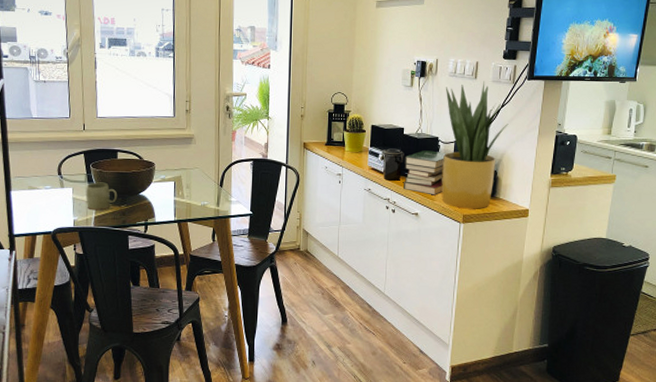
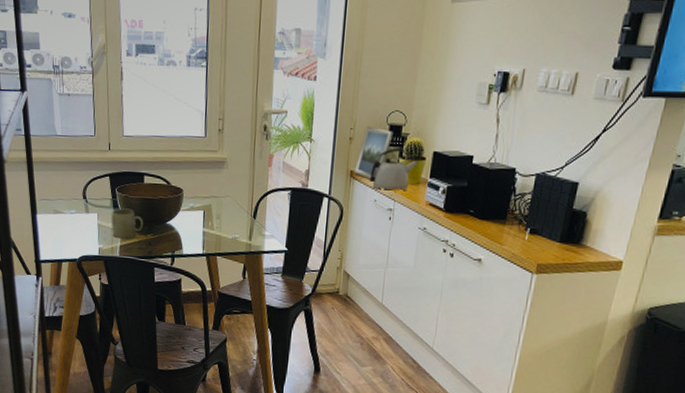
picture frame: none [306,105,338,150] -> present [353,126,394,180]
kettle: none [319,122,359,159] -> present [369,147,417,191]
jar: present [381,148,404,182] -> none [442,180,472,221]
books: present [404,150,446,195] -> none [466,184,523,239]
planter: present [441,81,509,209] -> none [512,98,610,258]

